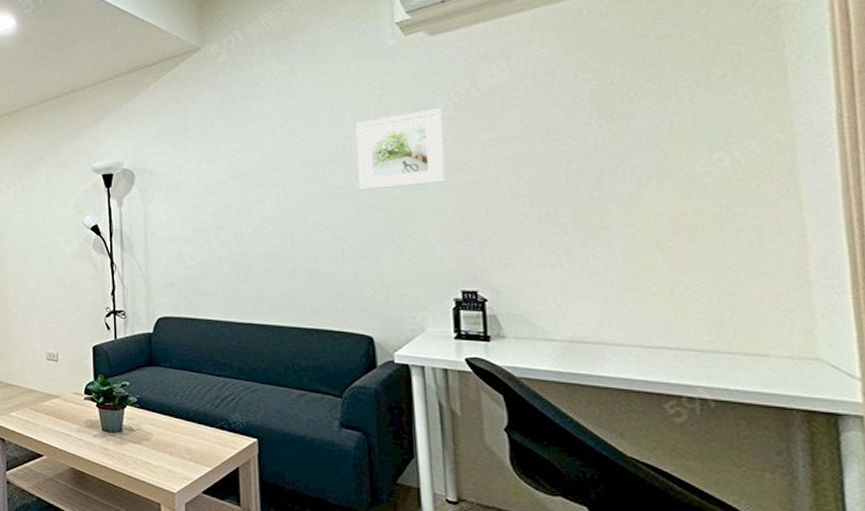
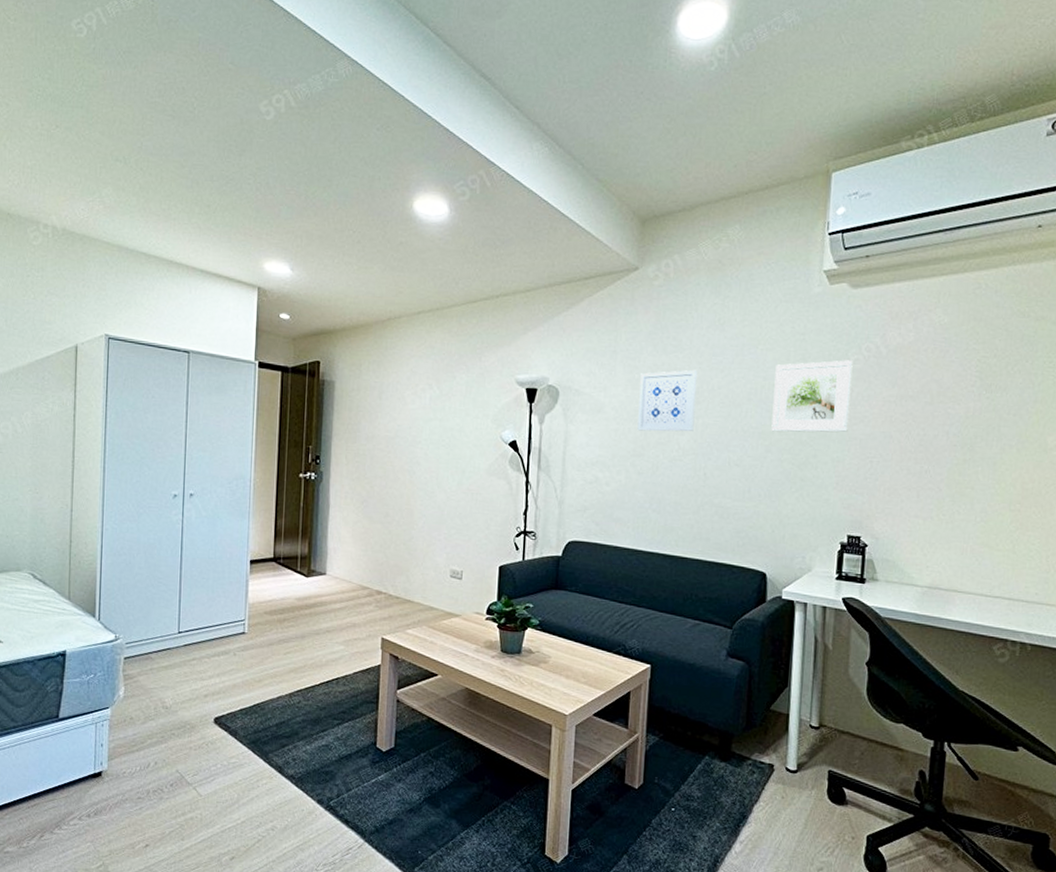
wall art: none [214,137,275,204] -> present [637,369,698,432]

